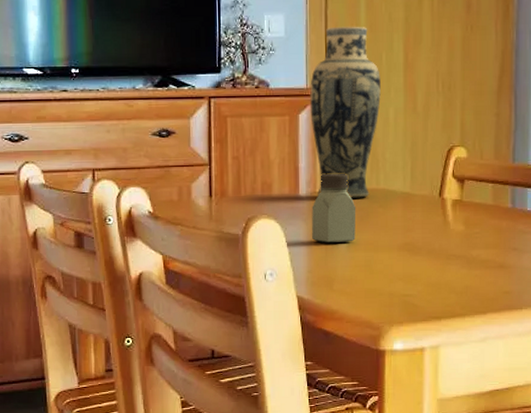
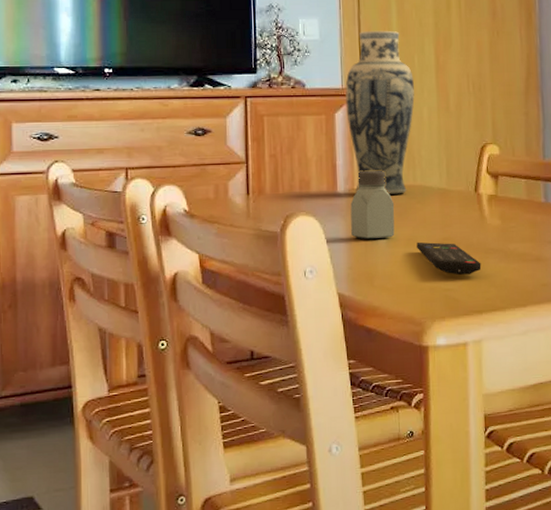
remote control: none [377,246,442,281] -> present [417,242,482,275]

